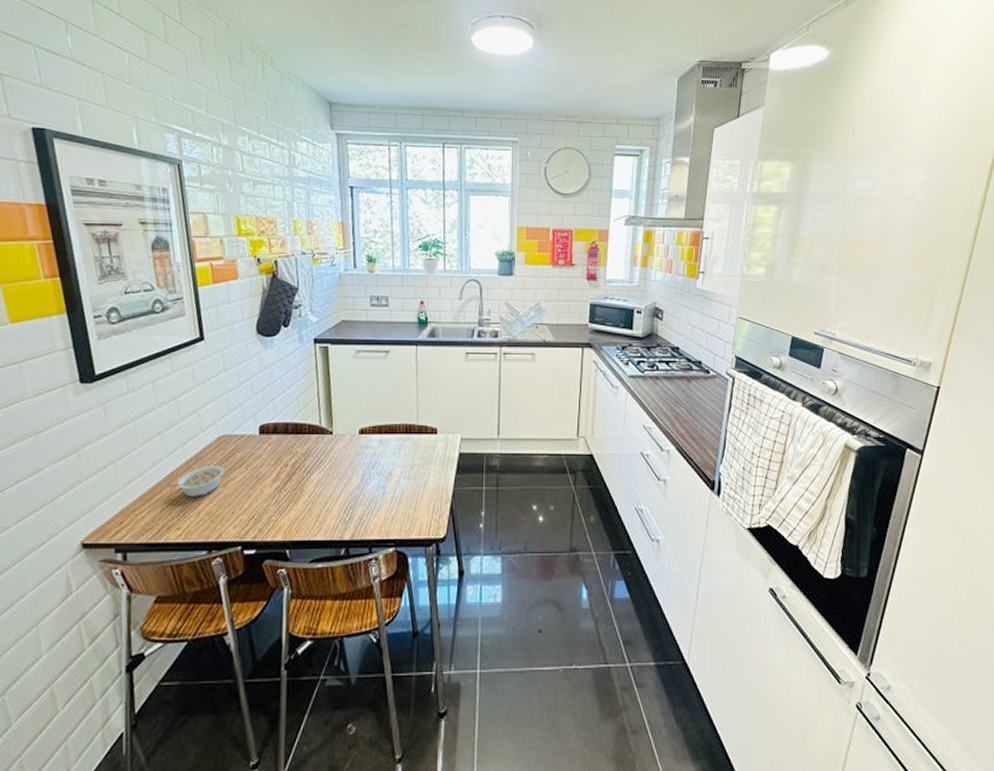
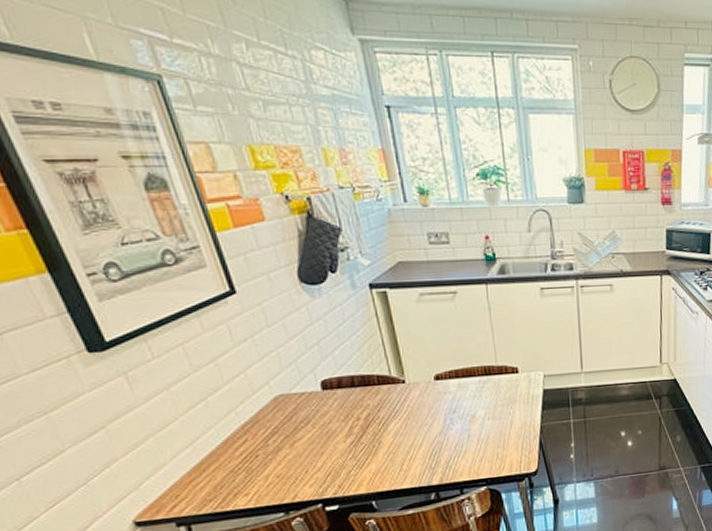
legume: present [167,466,225,497] -> none [224,427,289,462]

